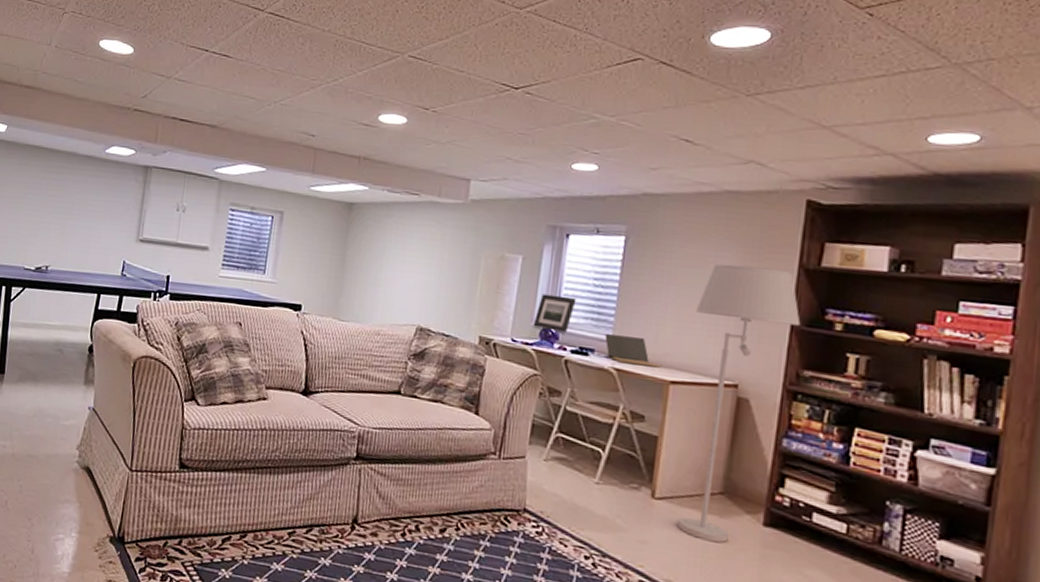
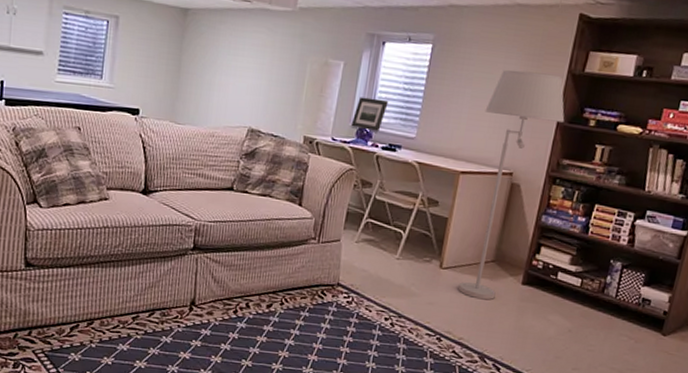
laptop: present [604,334,662,368] -> none [410,132,455,161]

